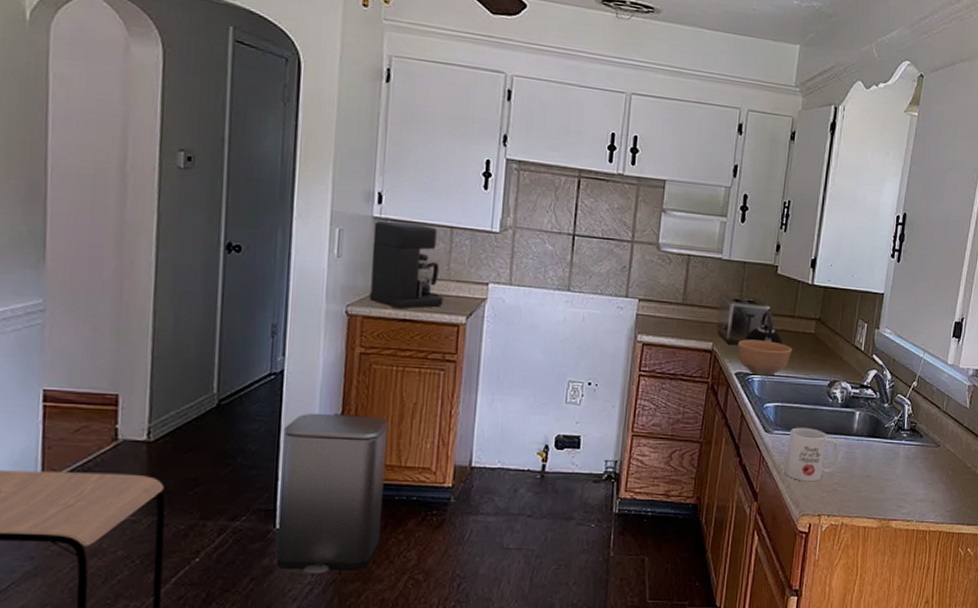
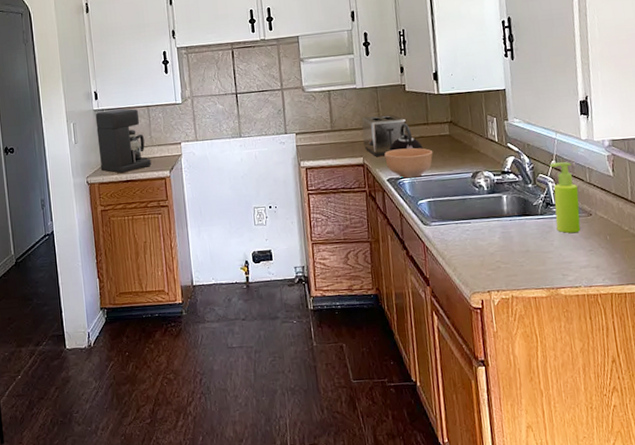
pedal bin: present [275,412,389,573] -> none [60,256,138,381]
mug: present [784,427,840,482] -> none [446,215,497,264]
soap dispenser: none [902,383,934,463] -> present [549,161,581,234]

